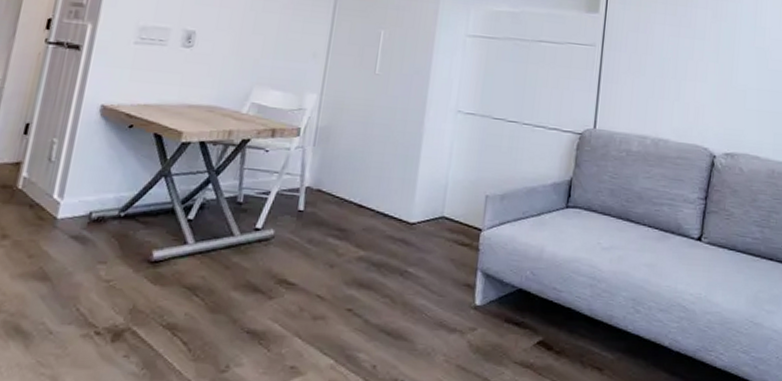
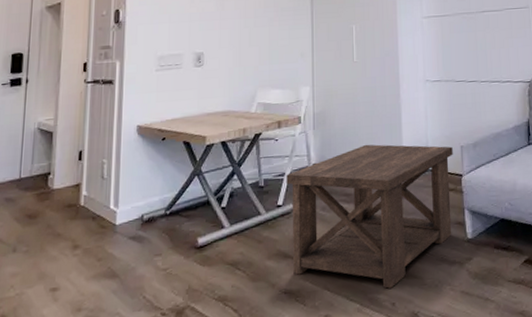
side table: none [261,174,476,348] -> present [286,144,453,289]

